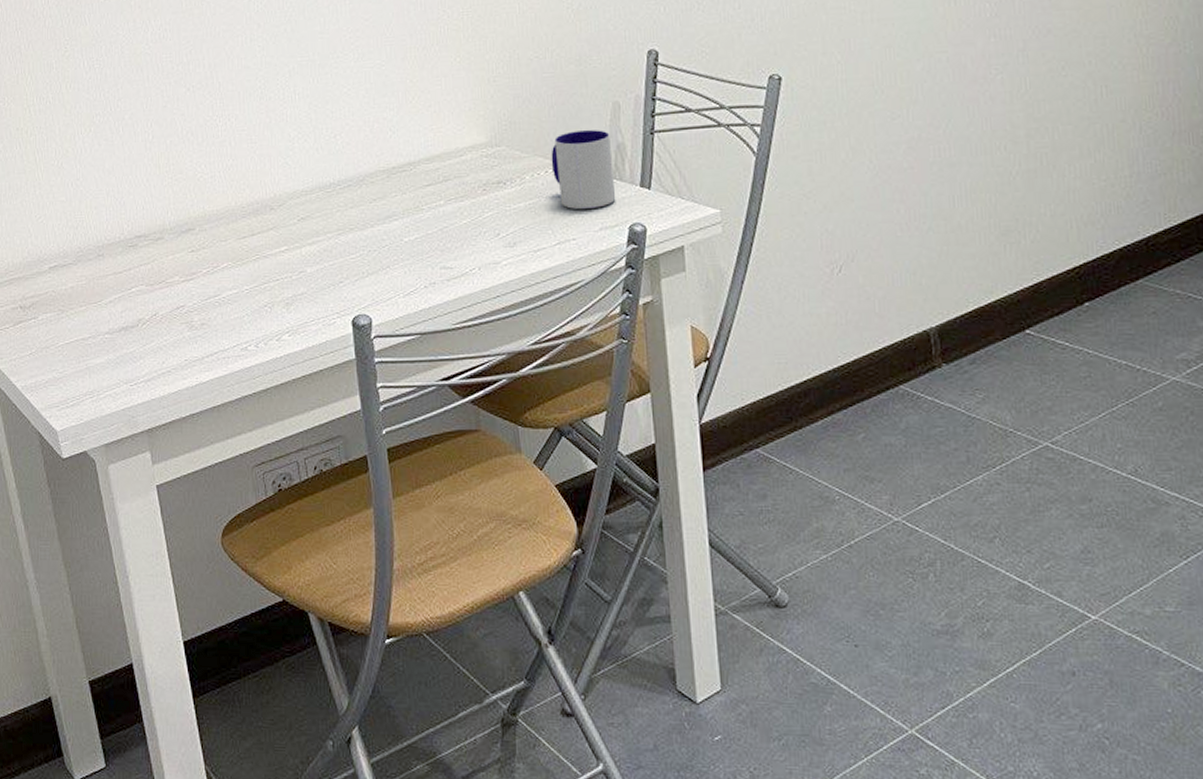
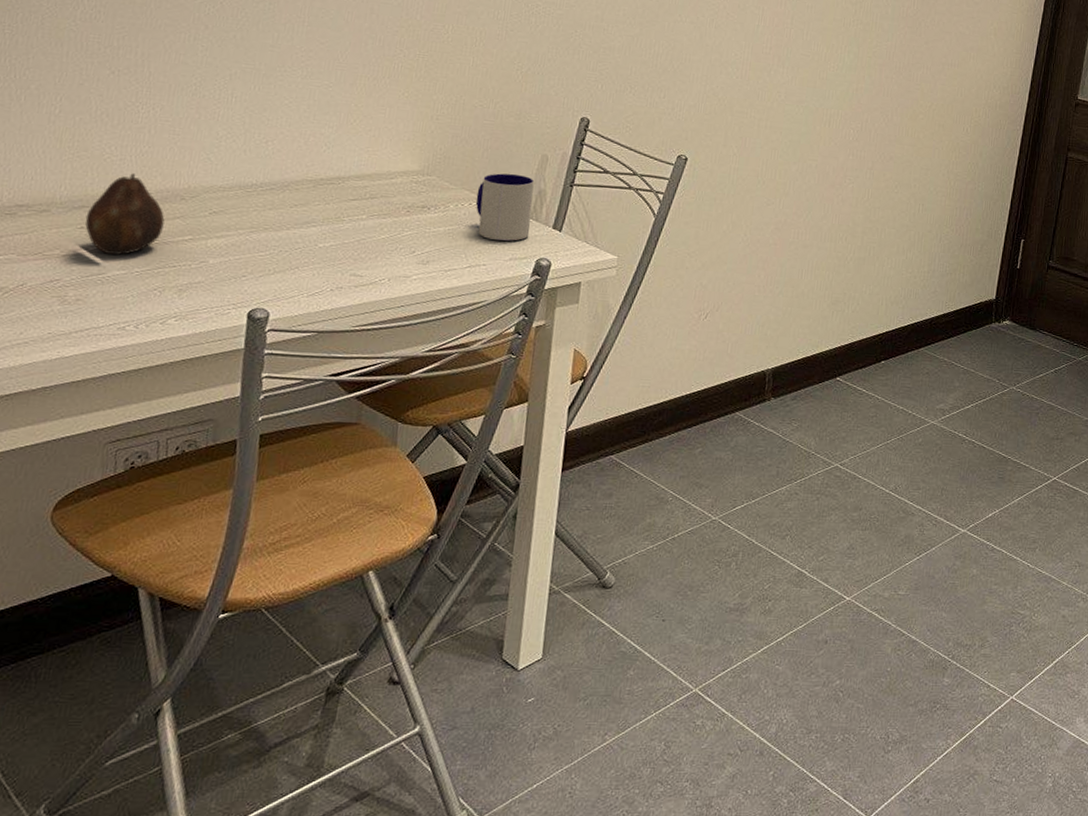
fruit: none [193,189,261,276] -> present [85,173,165,256]

